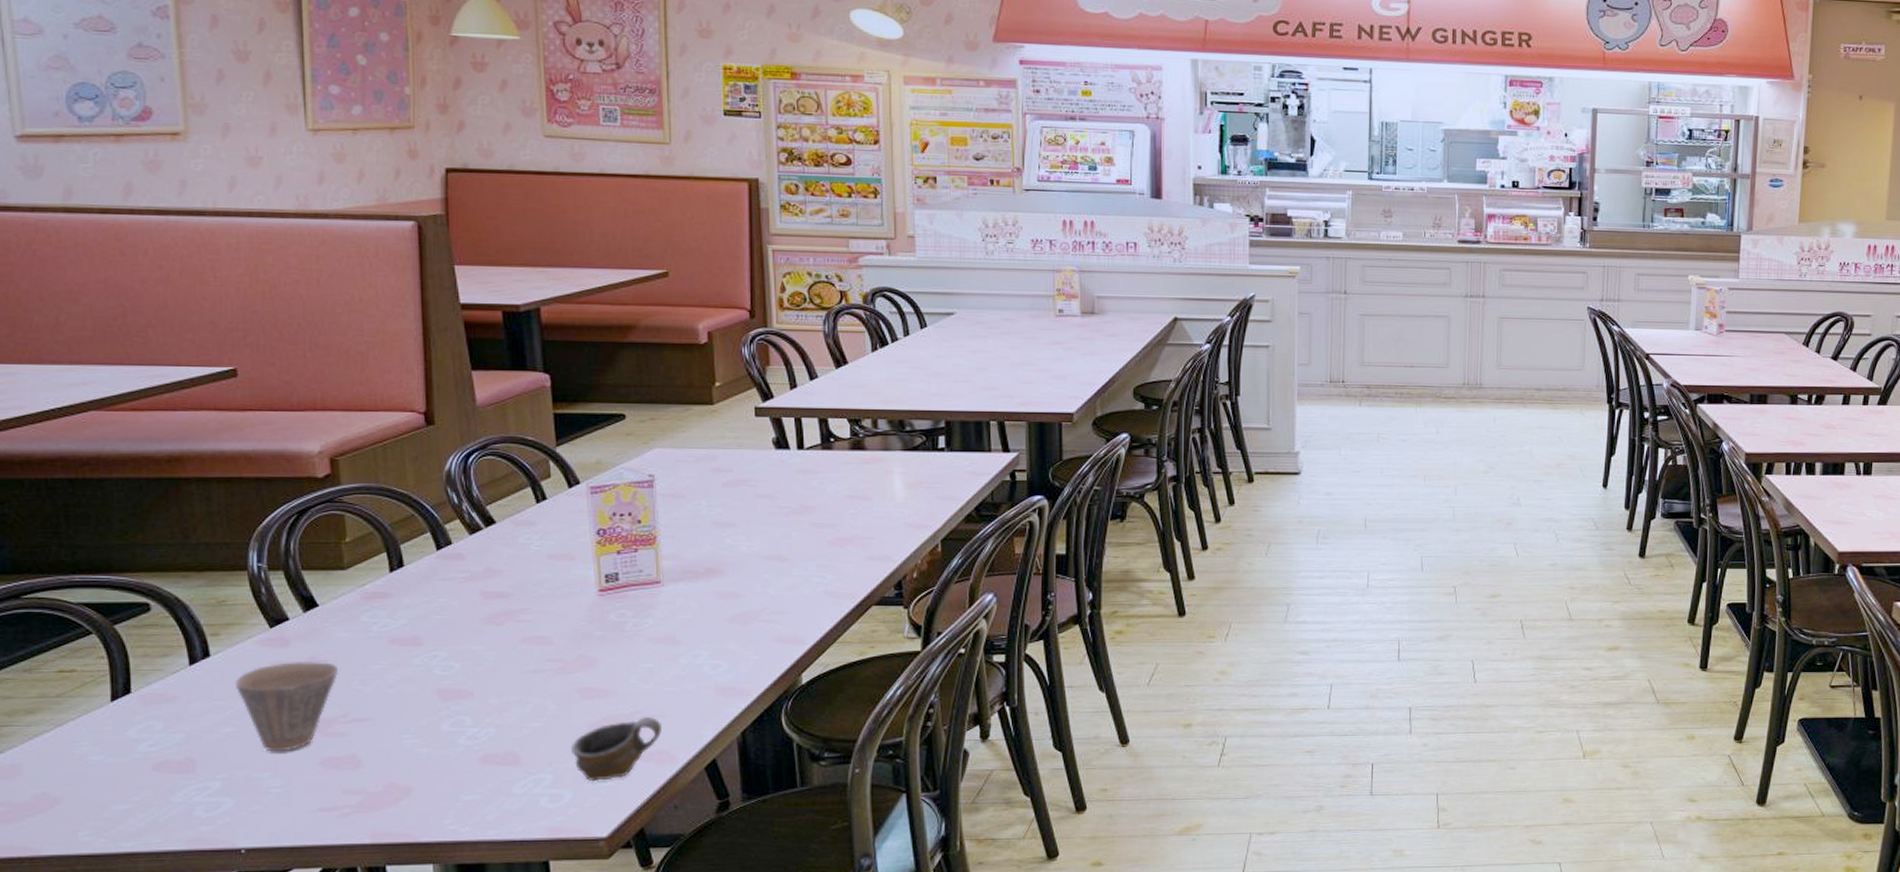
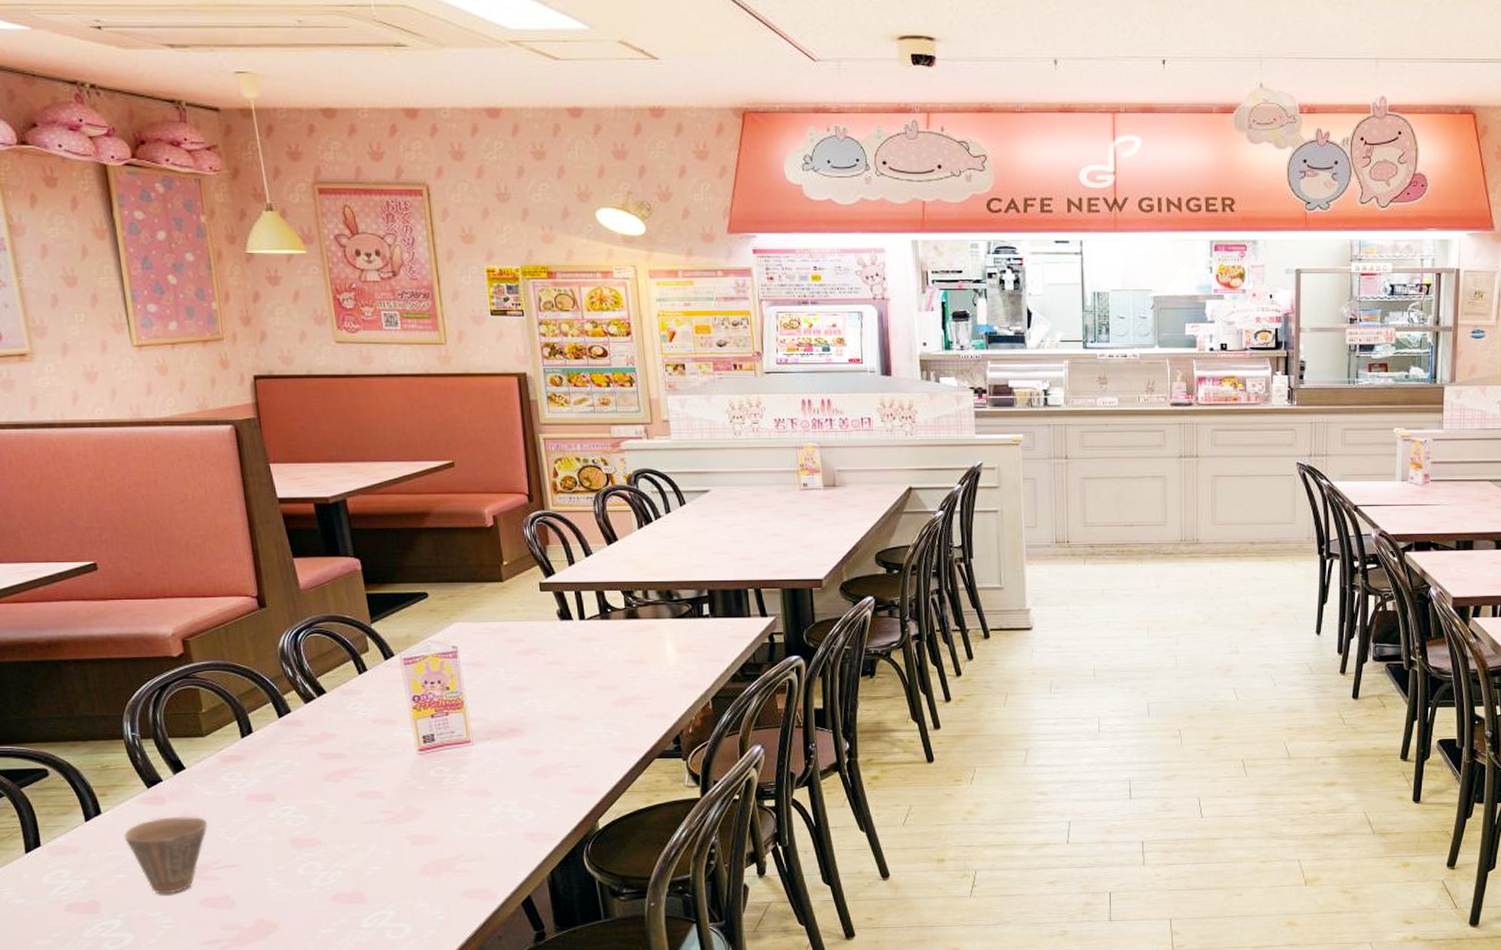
cup: present [571,717,662,781] -> none [407,860,482,916]

